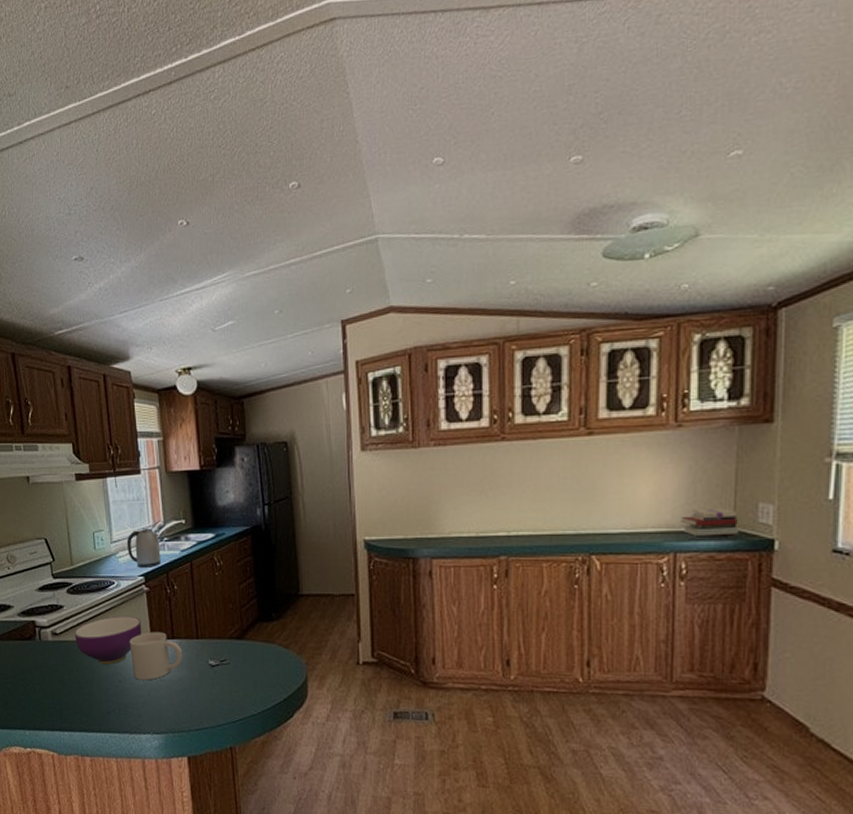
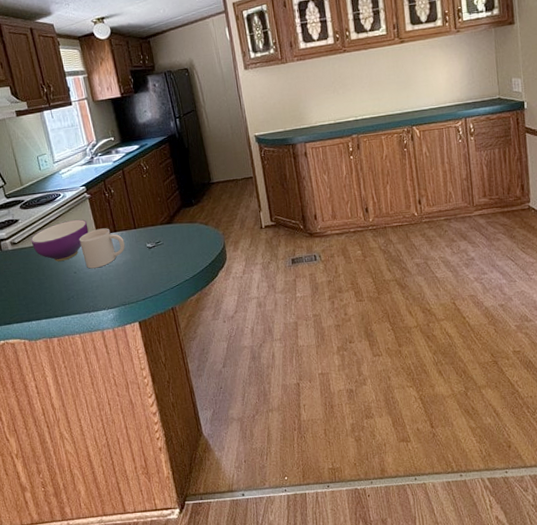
kettle: present [126,529,162,567] -> none [66,148,99,180]
books: present [681,507,740,536] -> none [466,84,503,105]

